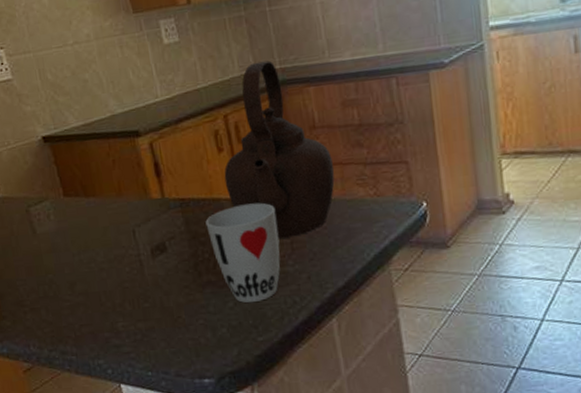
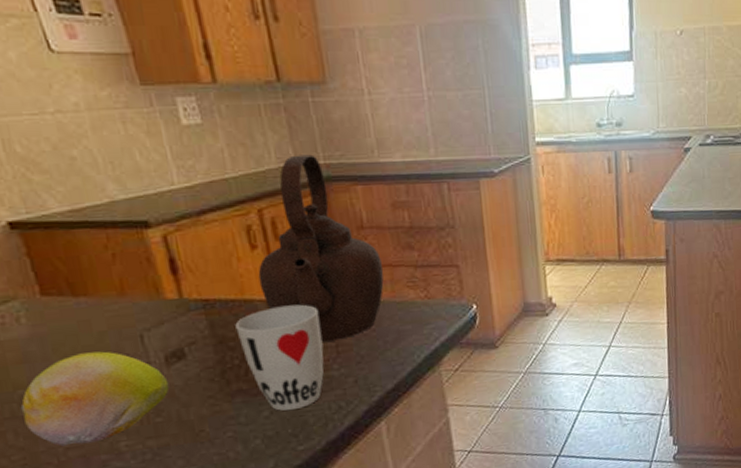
fruit: none [50,244,155,323] -> present [20,351,170,447]

